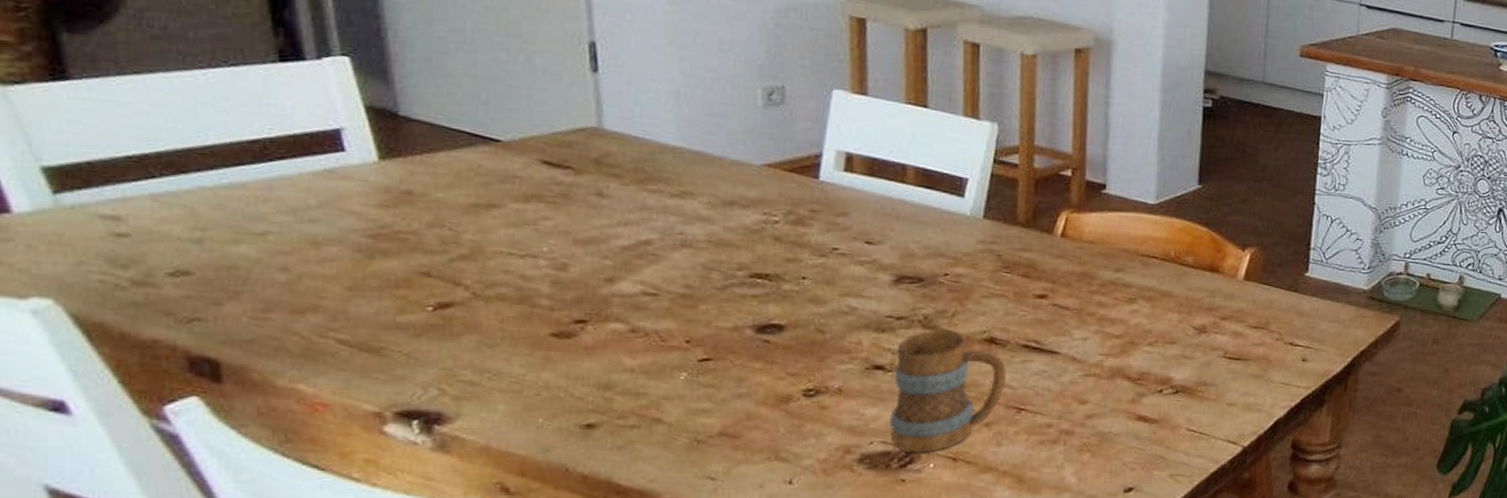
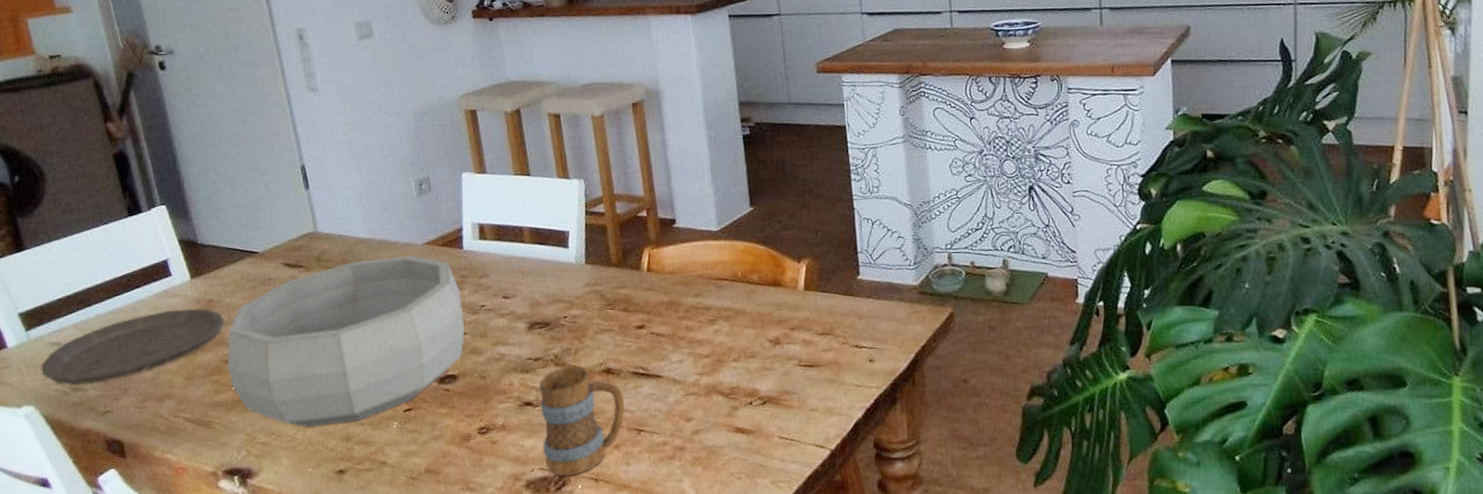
plate: none [76,195,428,280] -> present [41,308,225,386]
decorative bowl: none [424,171,807,369] -> present [227,255,465,428]

